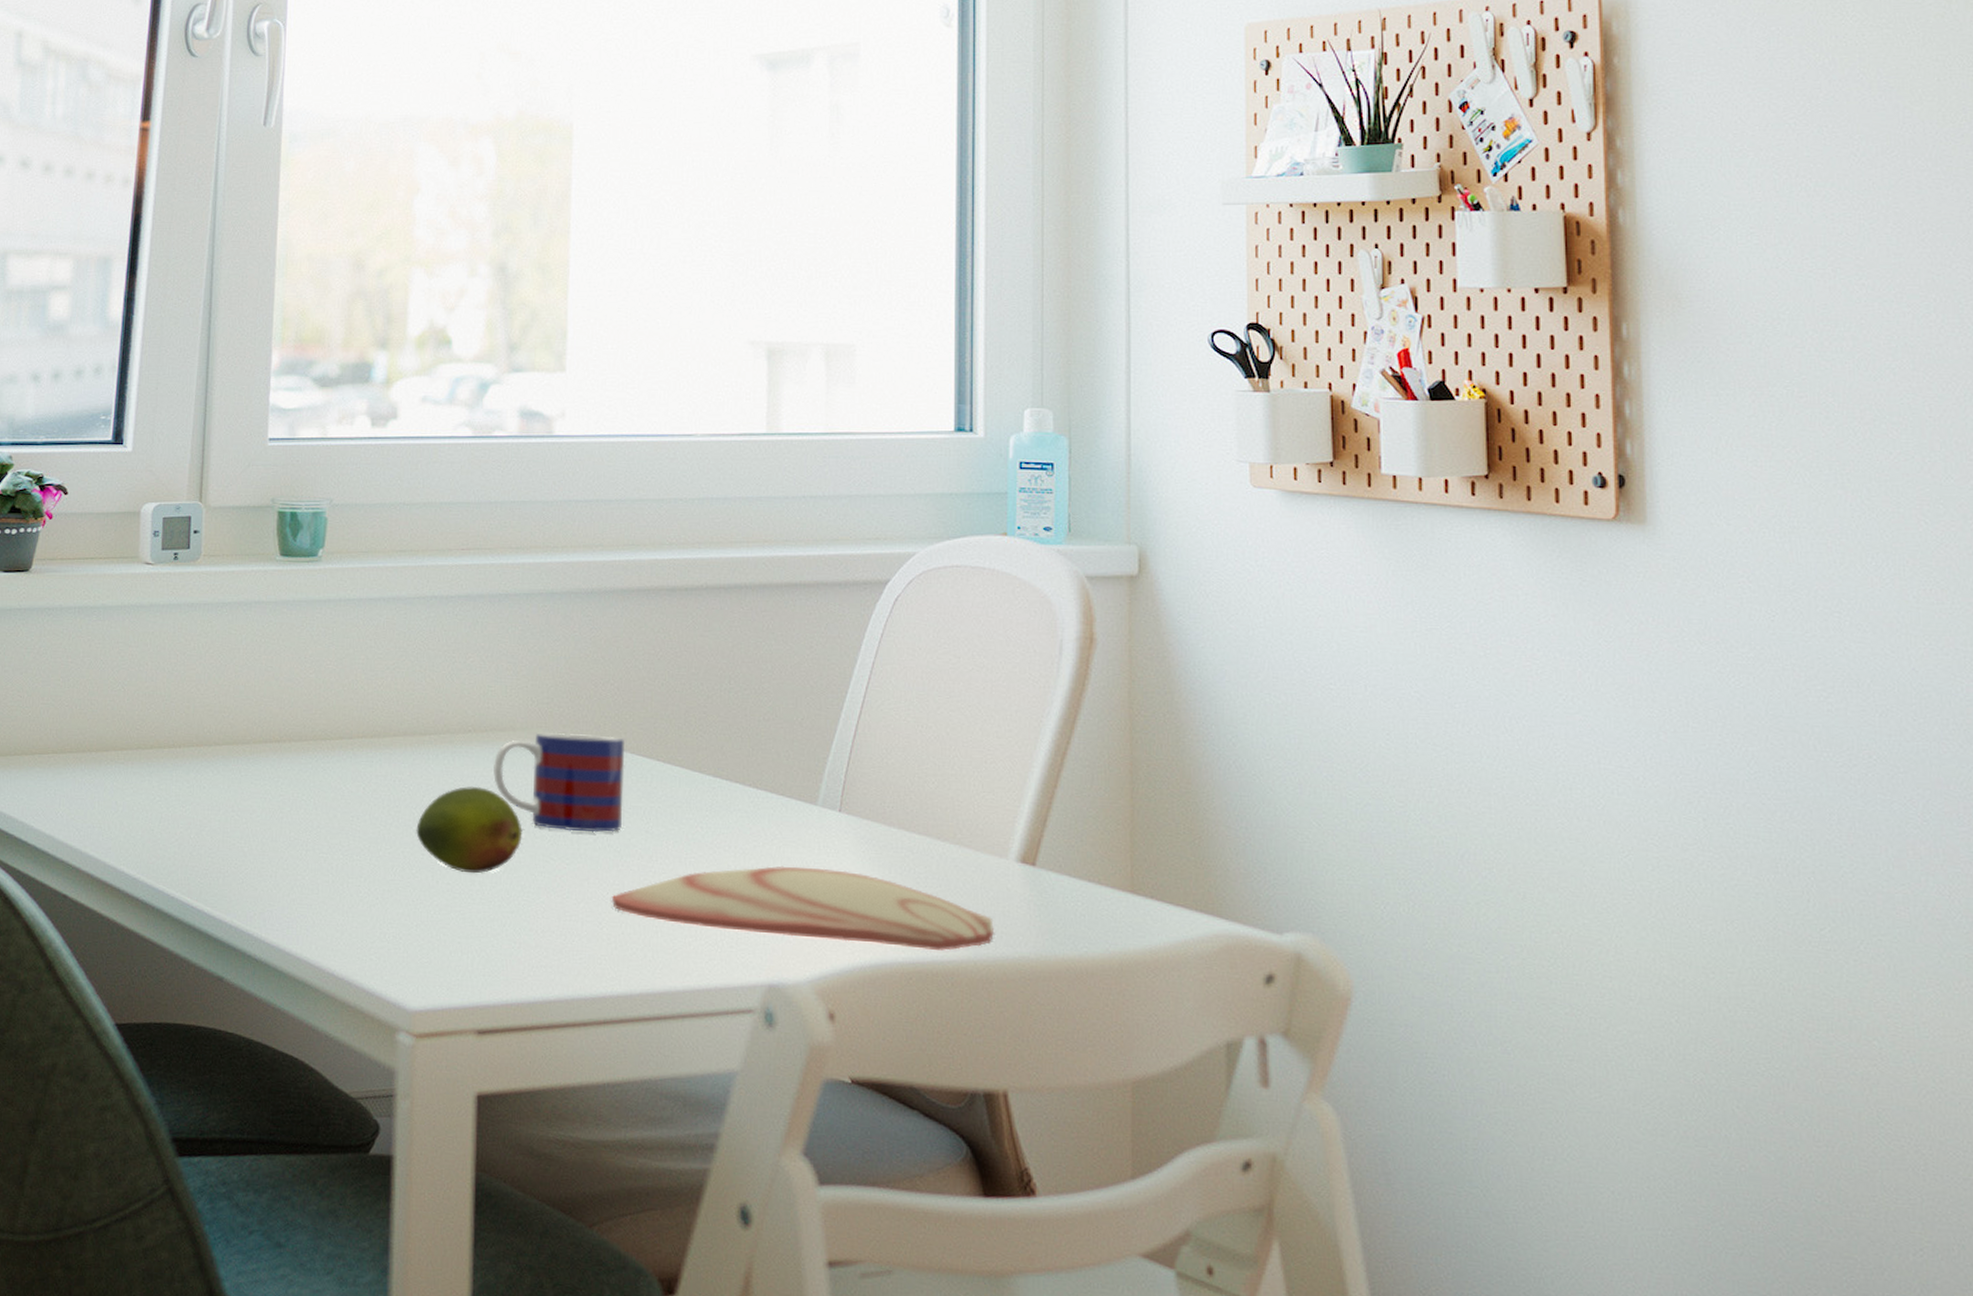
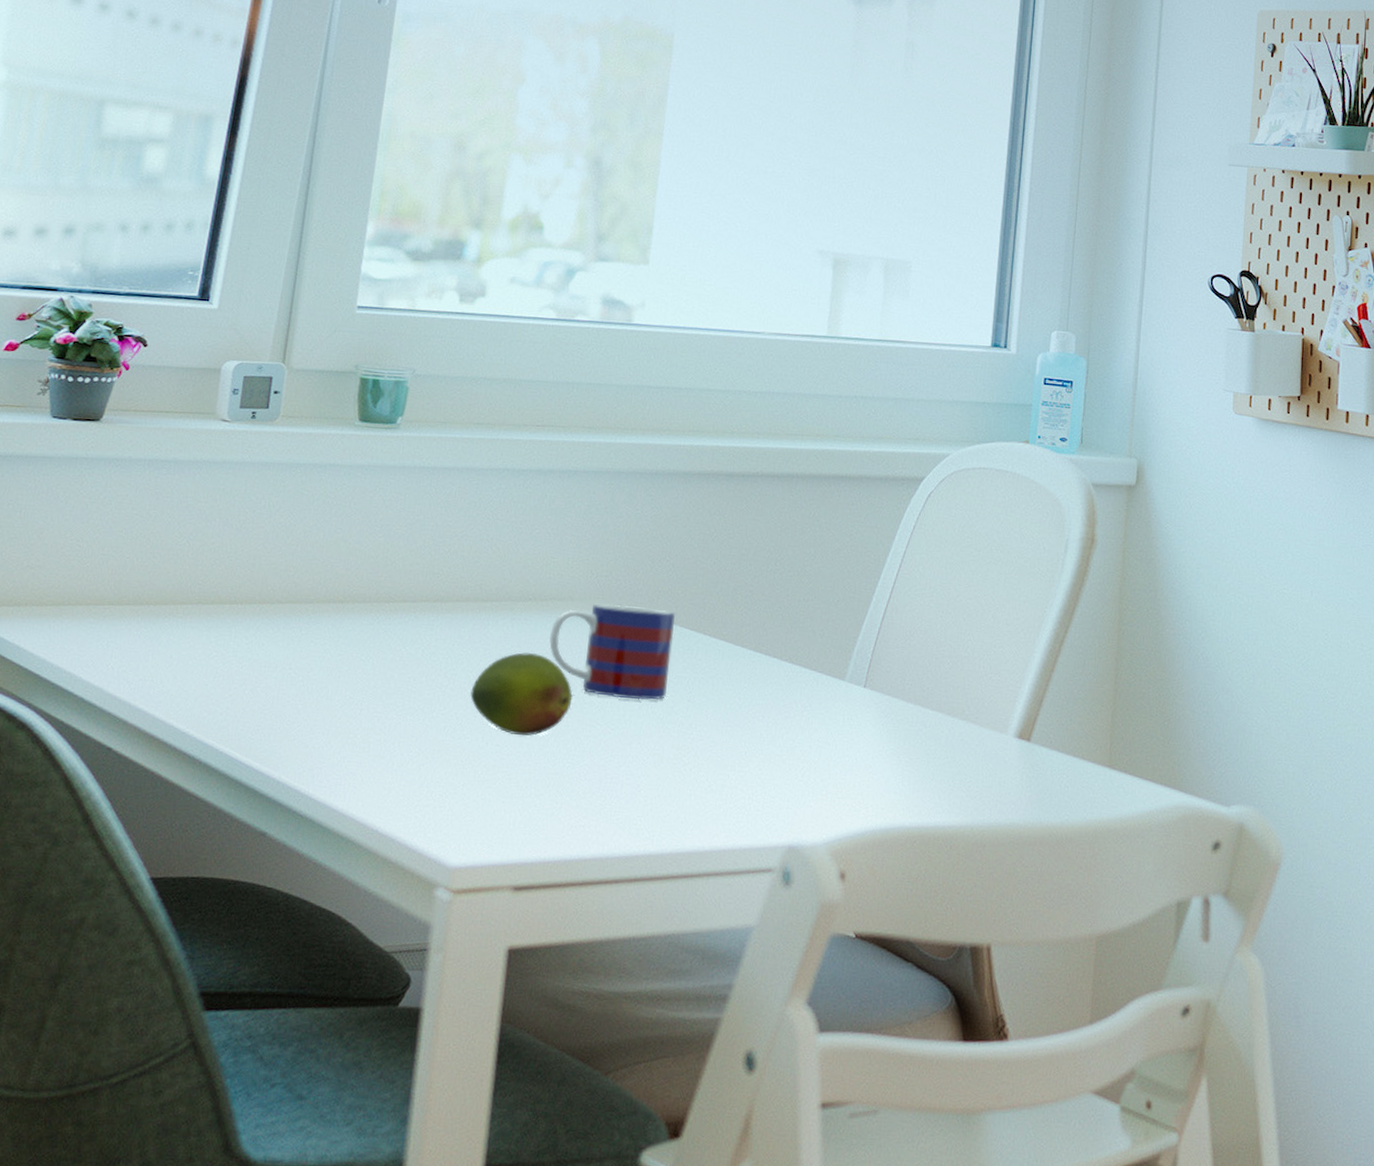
plate: present [611,865,995,951] -> none [650,735,991,817]

